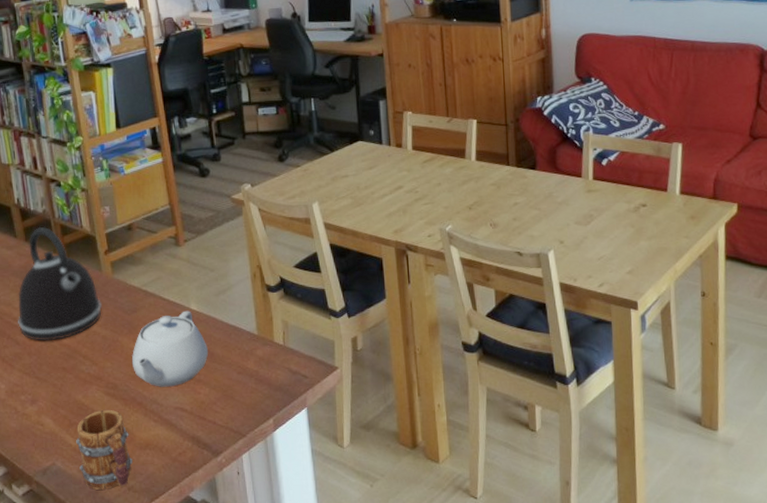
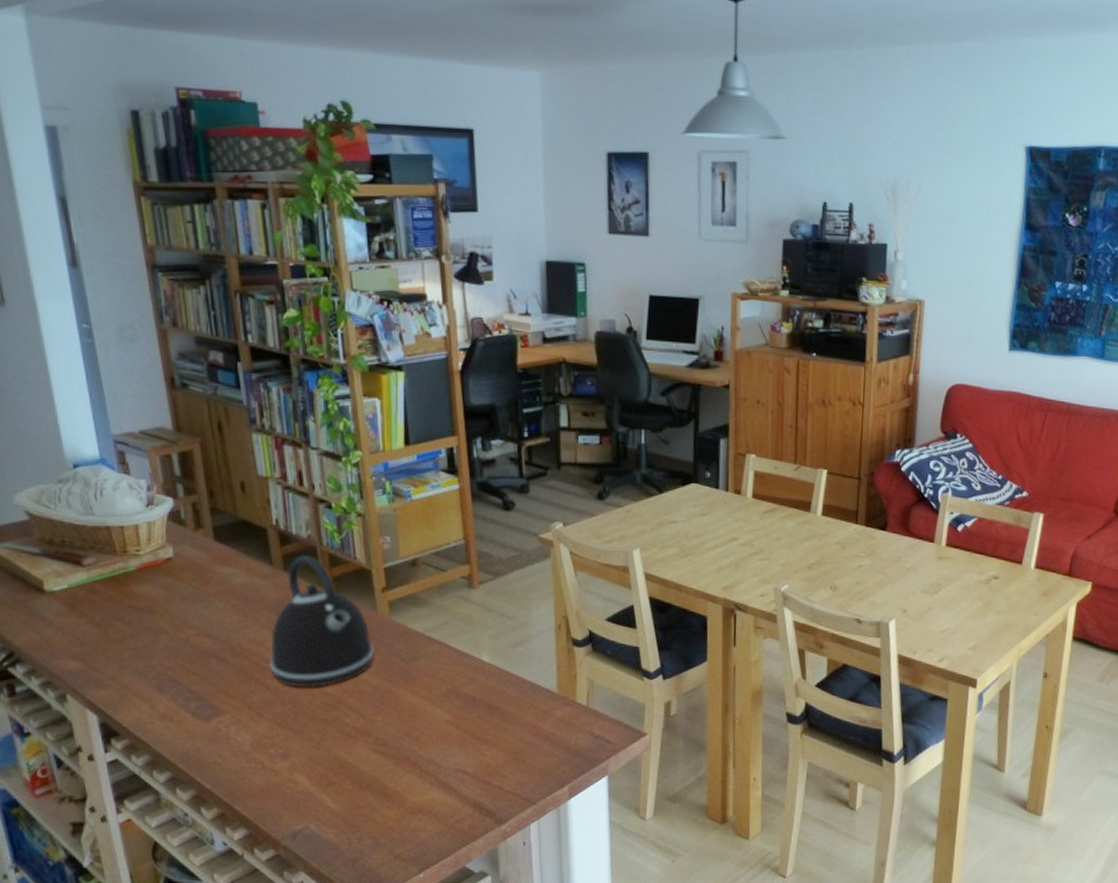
mug: present [76,409,133,490] -> none [335,768,402,857]
teapot: present [131,310,209,387] -> none [407,662,500,747]

